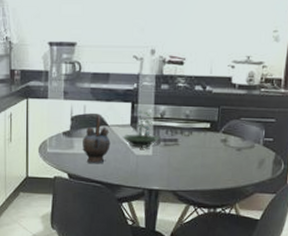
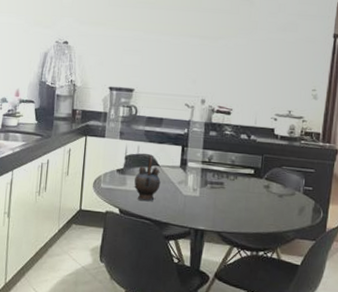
terrarium: present [122,111,159,149] -> none [172,154,207,190]

